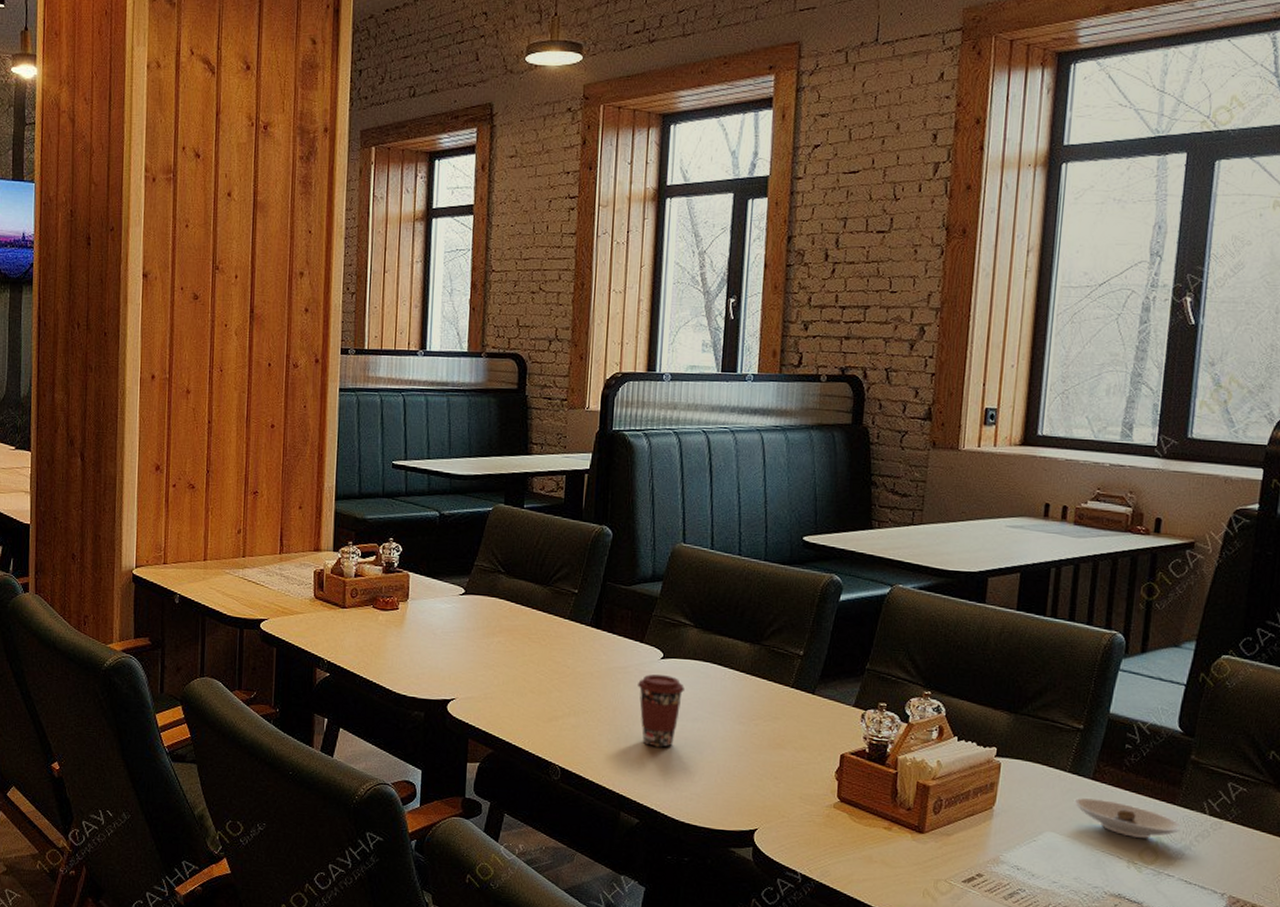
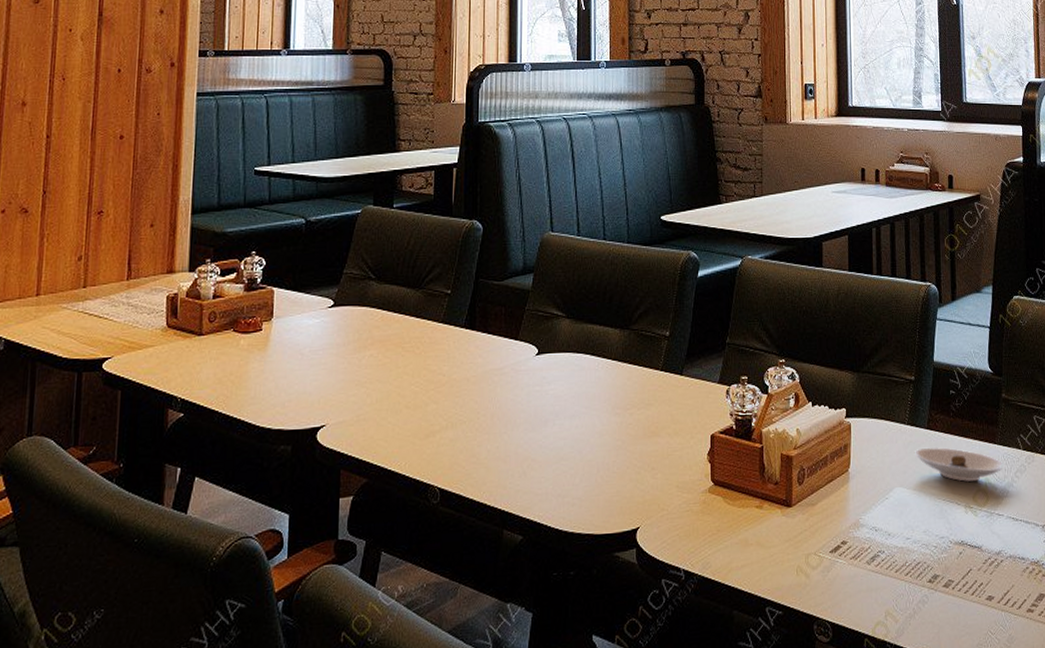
coffee cup: present [638,674,684,748] -> none [515,372,560,452]

